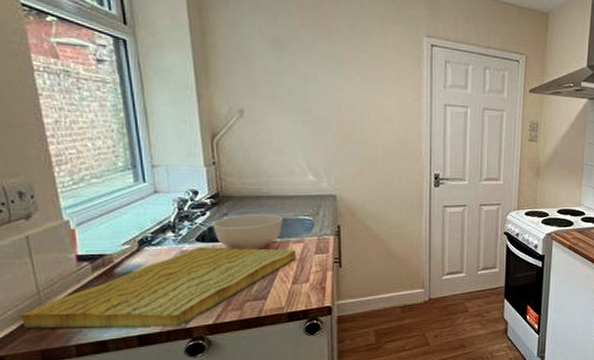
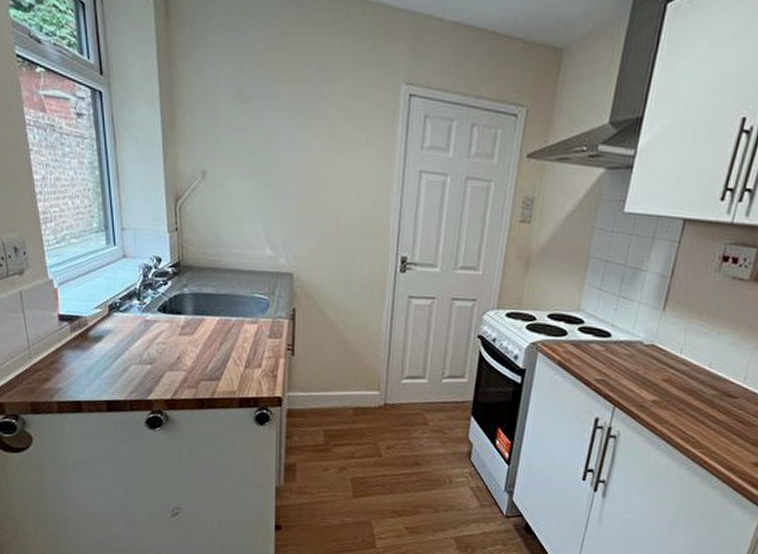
cutting board: present [21,247,297,329] -> none [16,317,251,398]
bowl: present [212,213,284,250] -> none [173,287,240,327]

